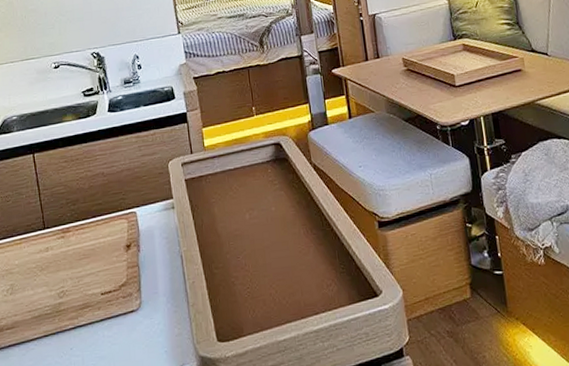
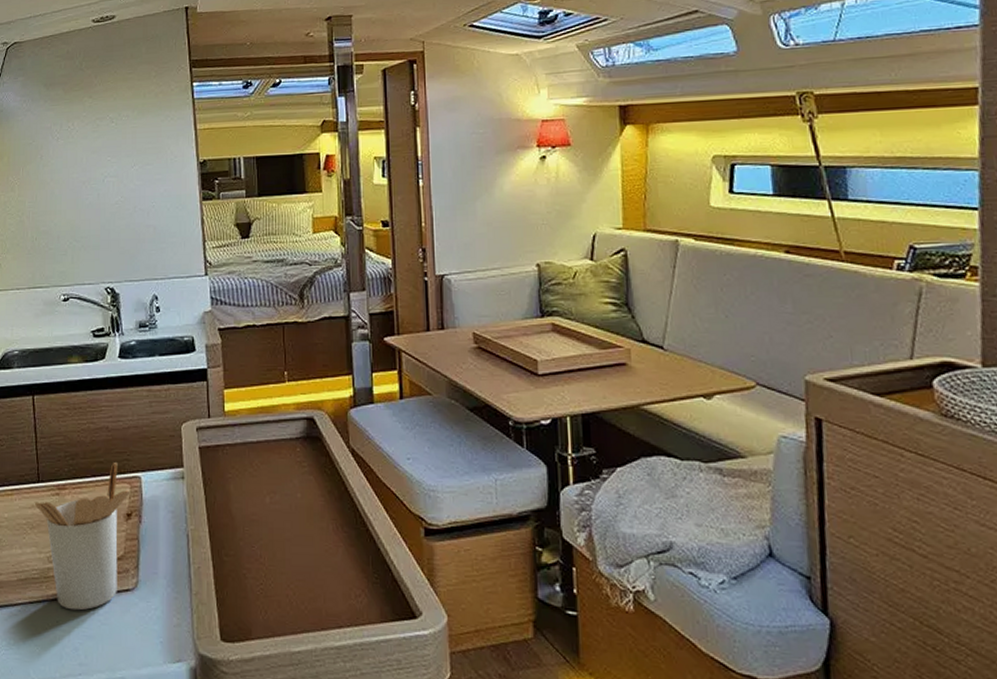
utensil holder: none [43,202,128,337] -> present [35,463,131,611]

